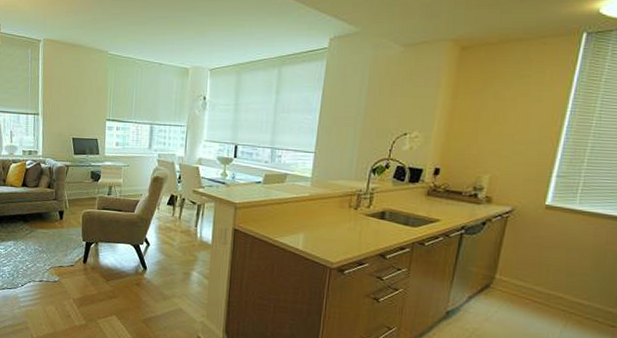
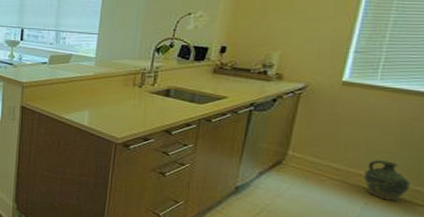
ceramic jug: none [562,282,605,323] -> present [363,160,412,201]

